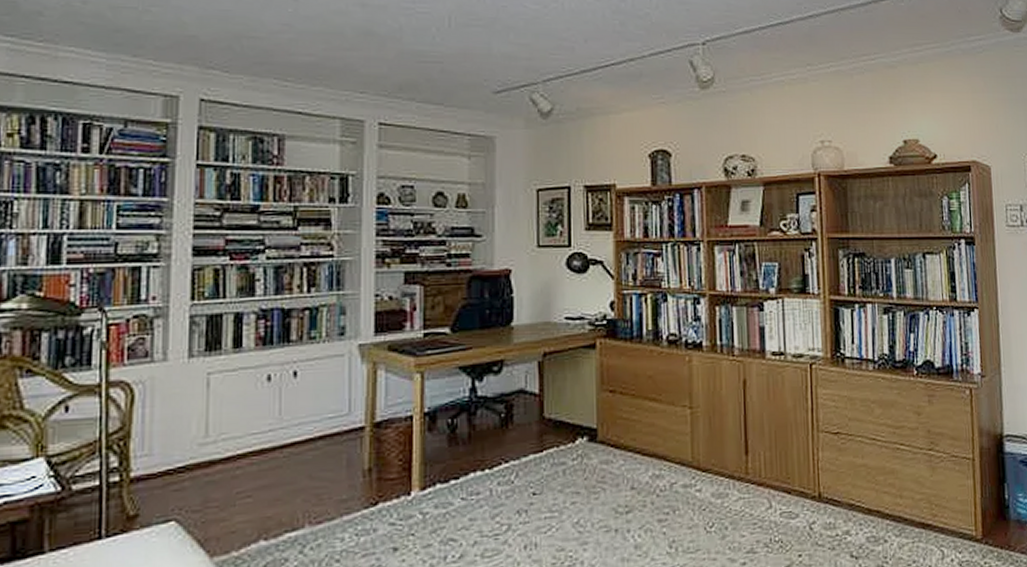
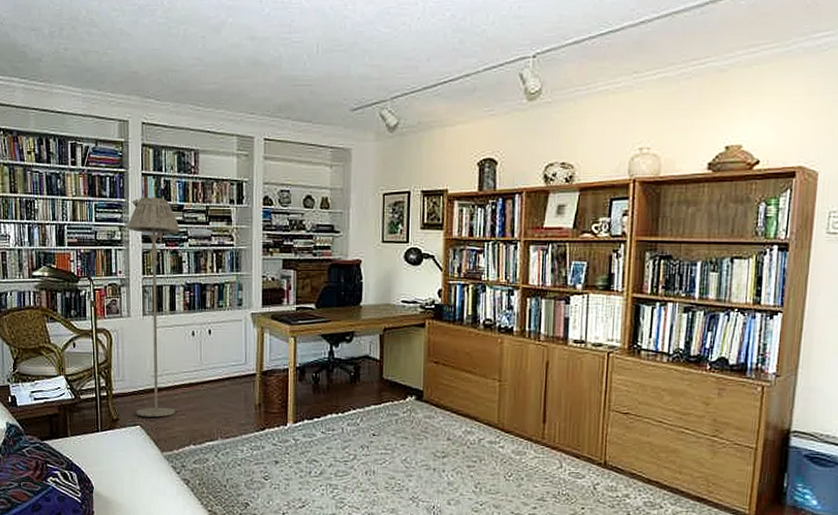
floor lamp: none [169,195,253,507] -> present [128,197,180,417]

